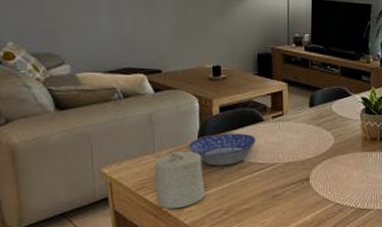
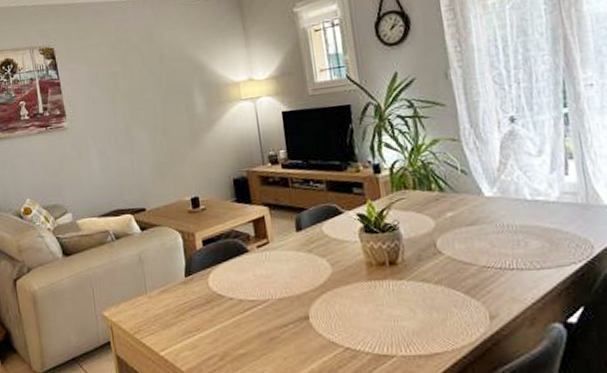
candle: present [155,150,205,209] -> none [148,289,199,354]
bowl: present [188,133,256,166] -> none [176,267,243,306]

